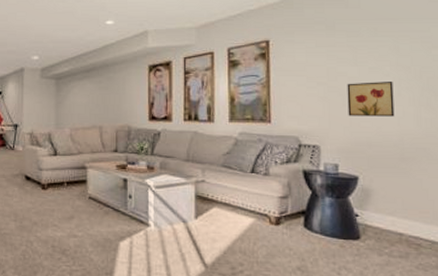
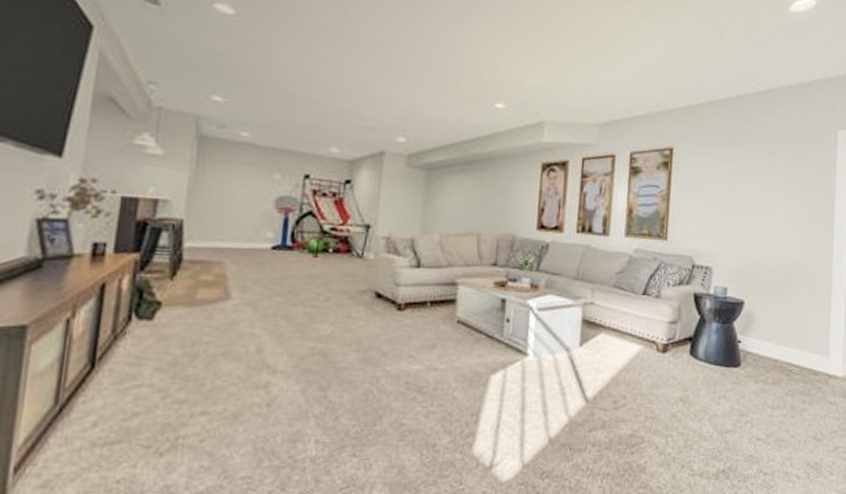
wall art: present [347,82,395,117] -> none [741,202,783,240]

